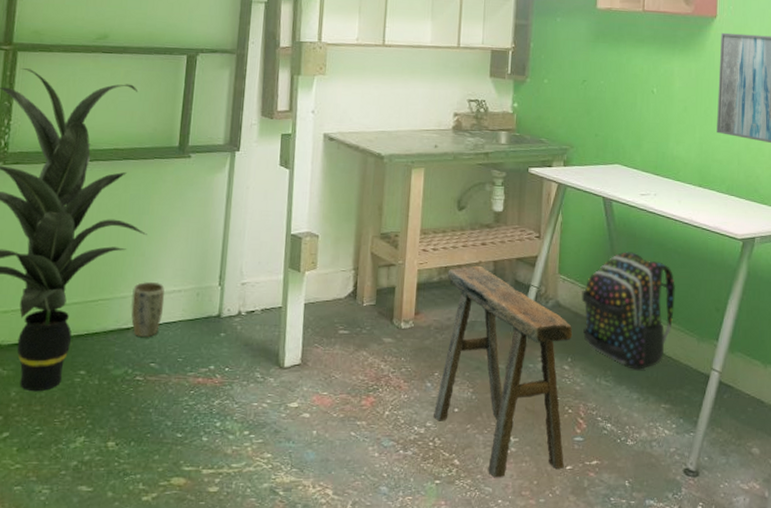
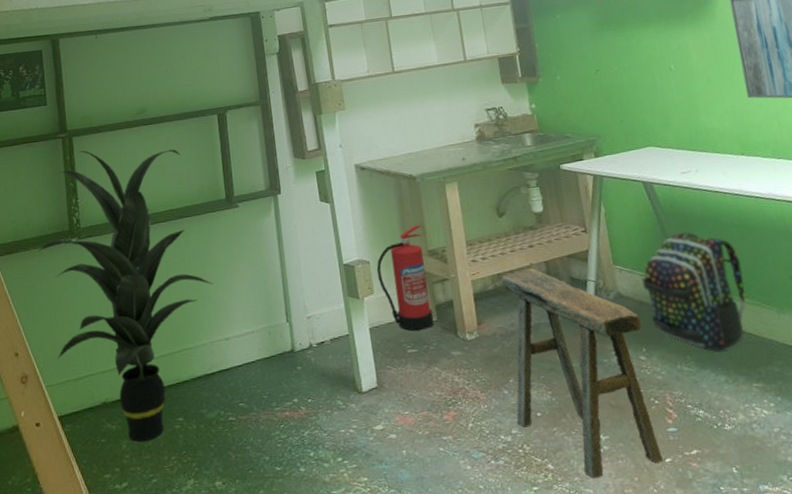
plant pot: present [131,281,165,337] -> none [210,326,241,380]
fire extinguisher: none [323,204,379,313] -> present [376,223,434,332]

